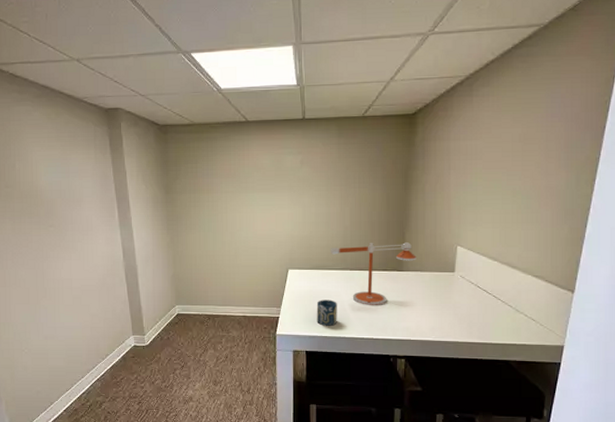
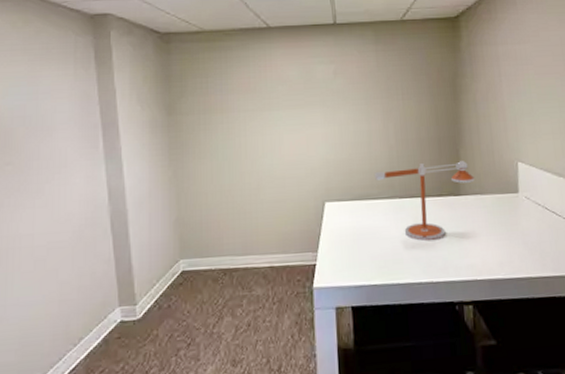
cup: present [316,300,337,326] -> none [361,237,388,271]

